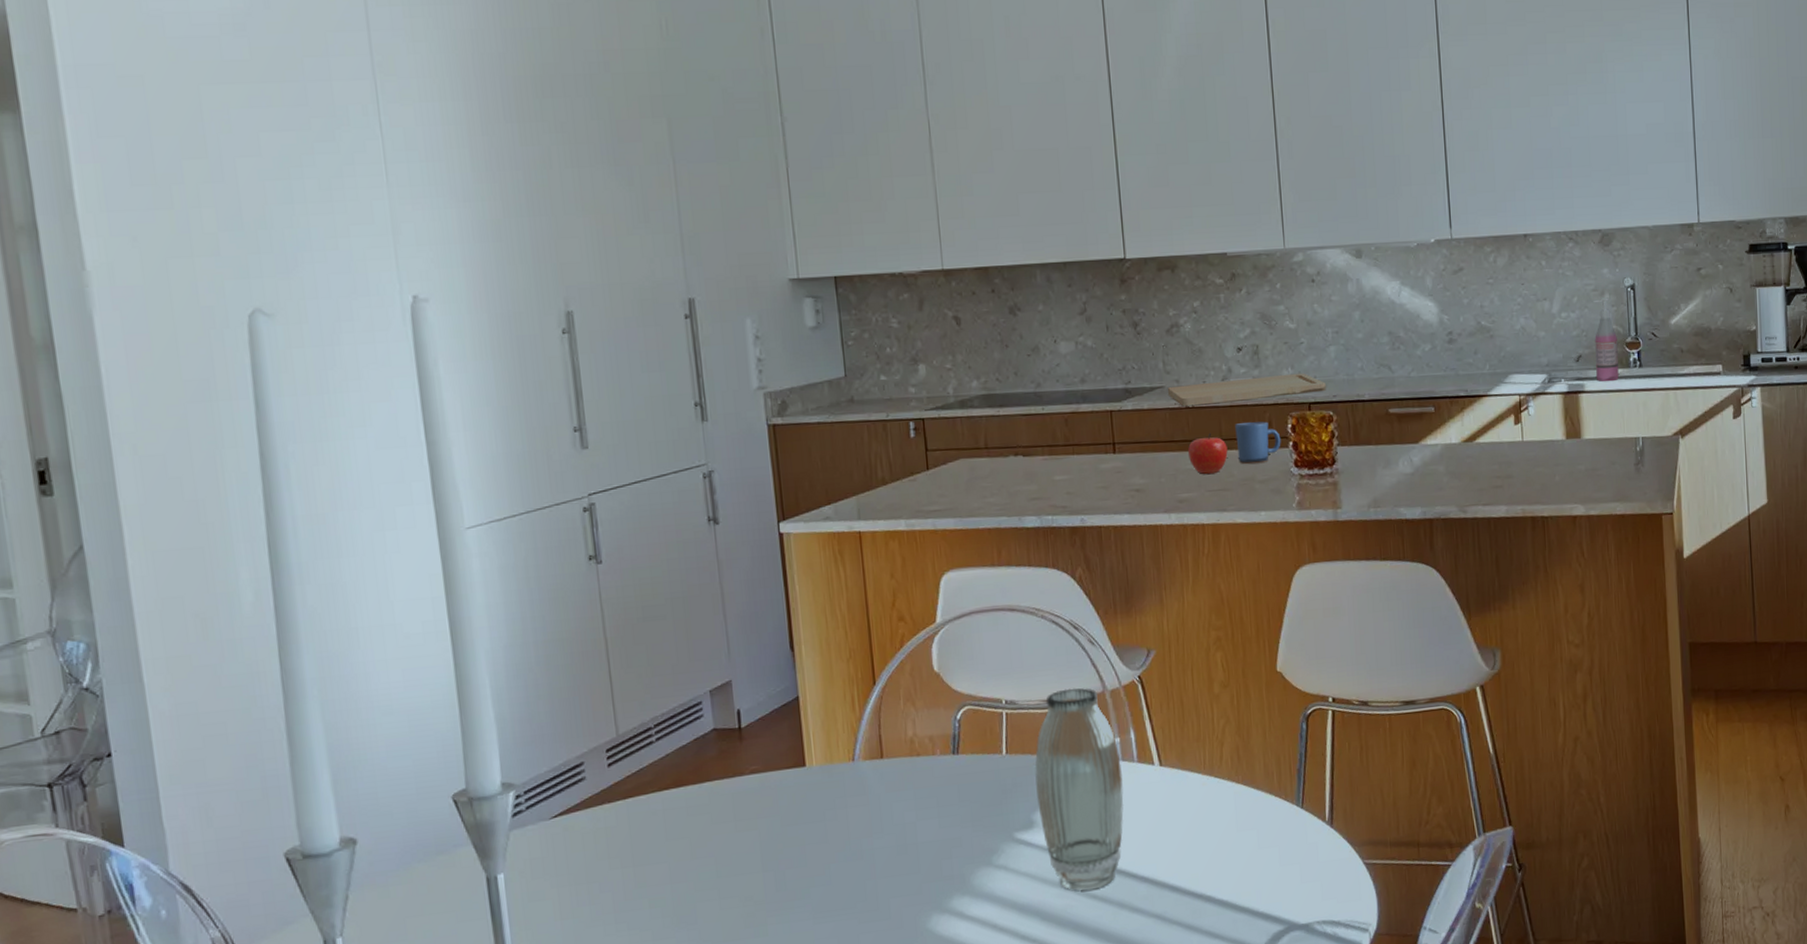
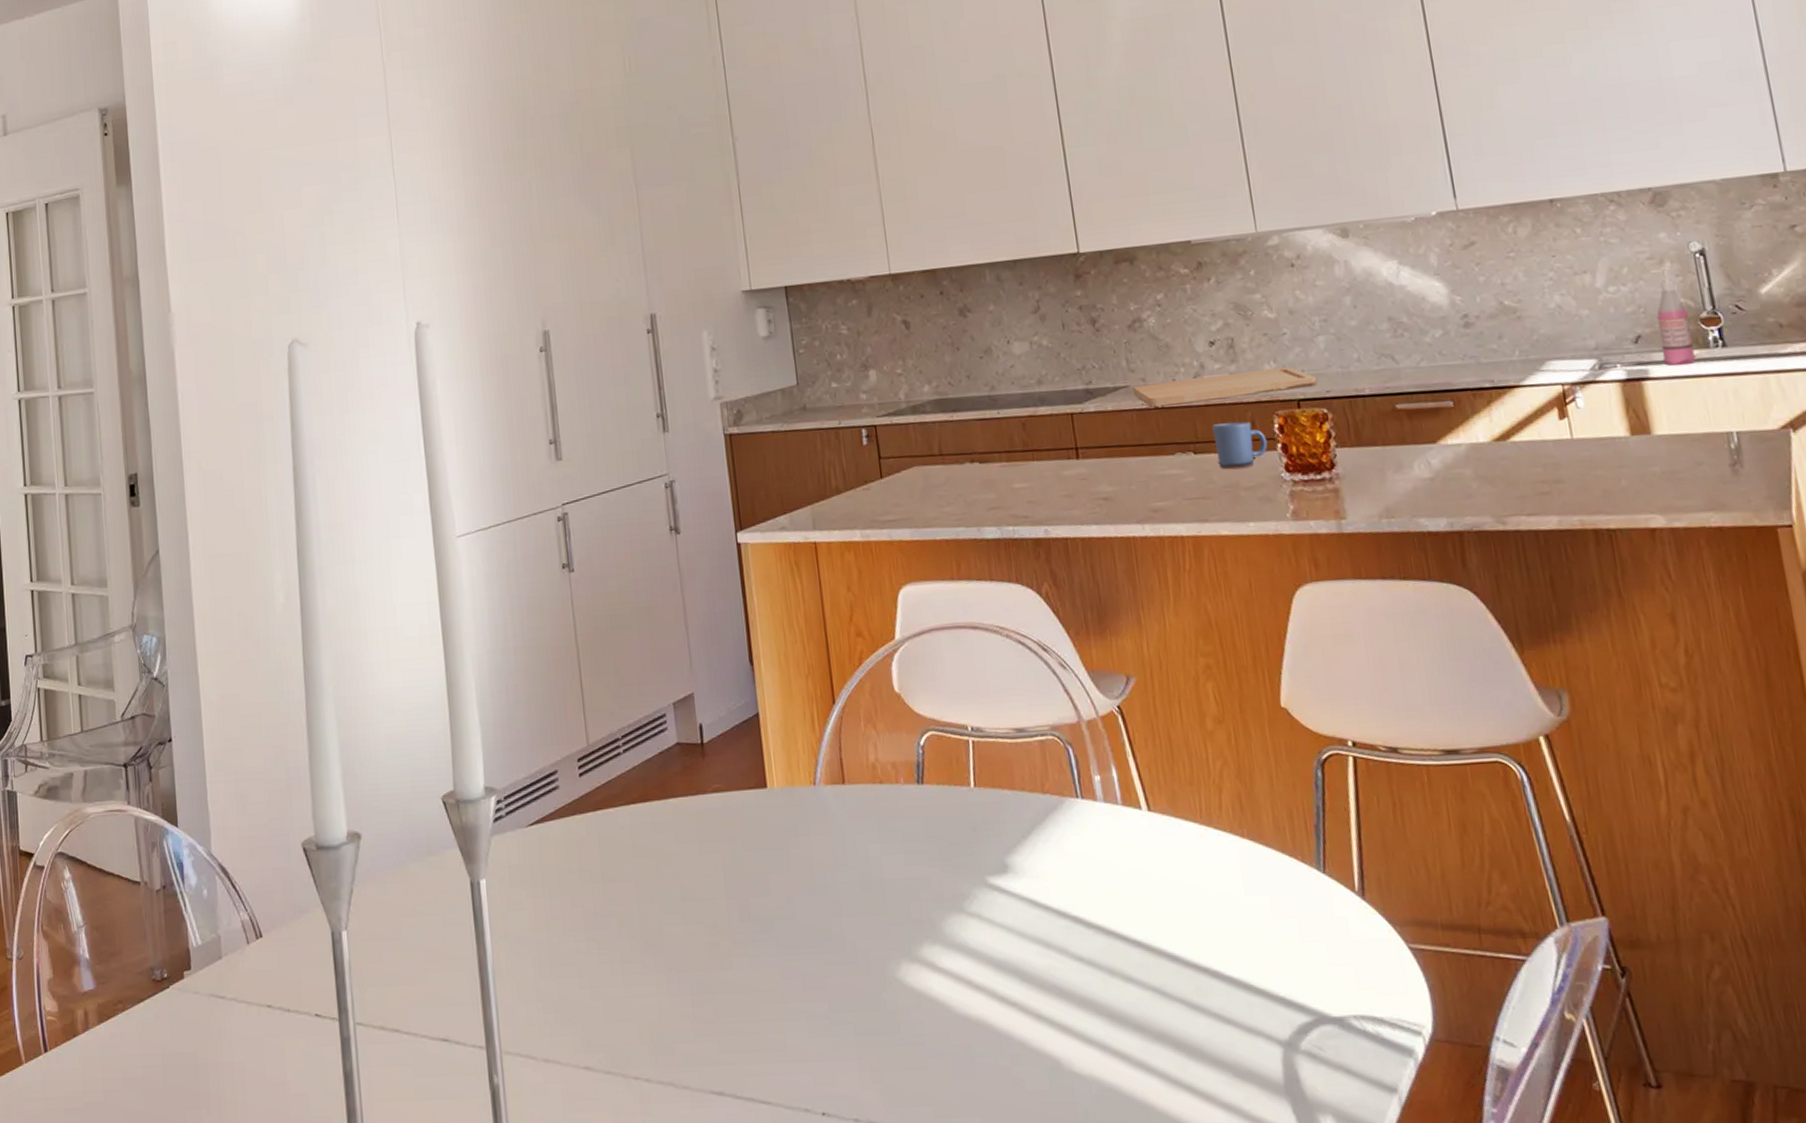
vase: present [1035,688,1124,891] -> none [1006,716,1109,951]
fruit: present [1187,432,1228,475] -> none [1159,435,1206,482]

